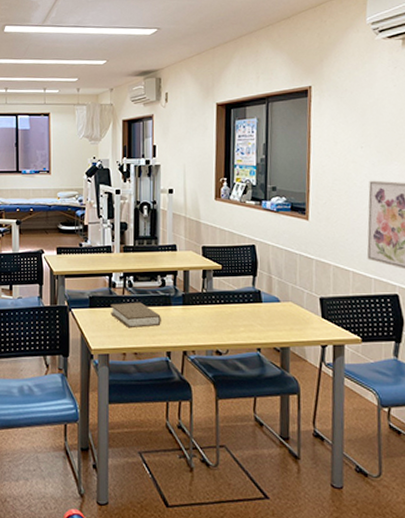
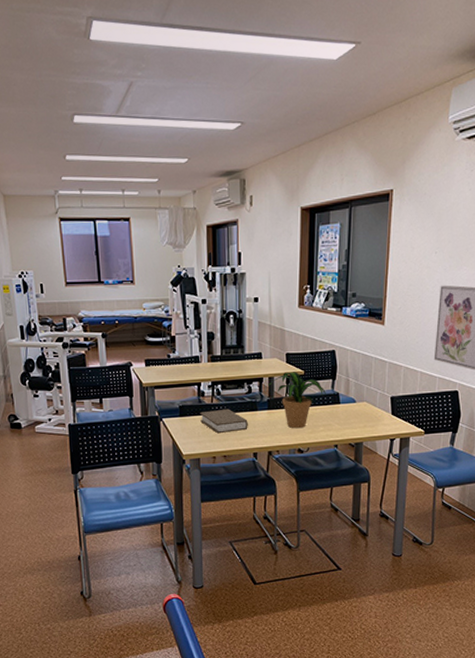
potted plant: none [183,266,246,328] -> present [268,372,326,429]

